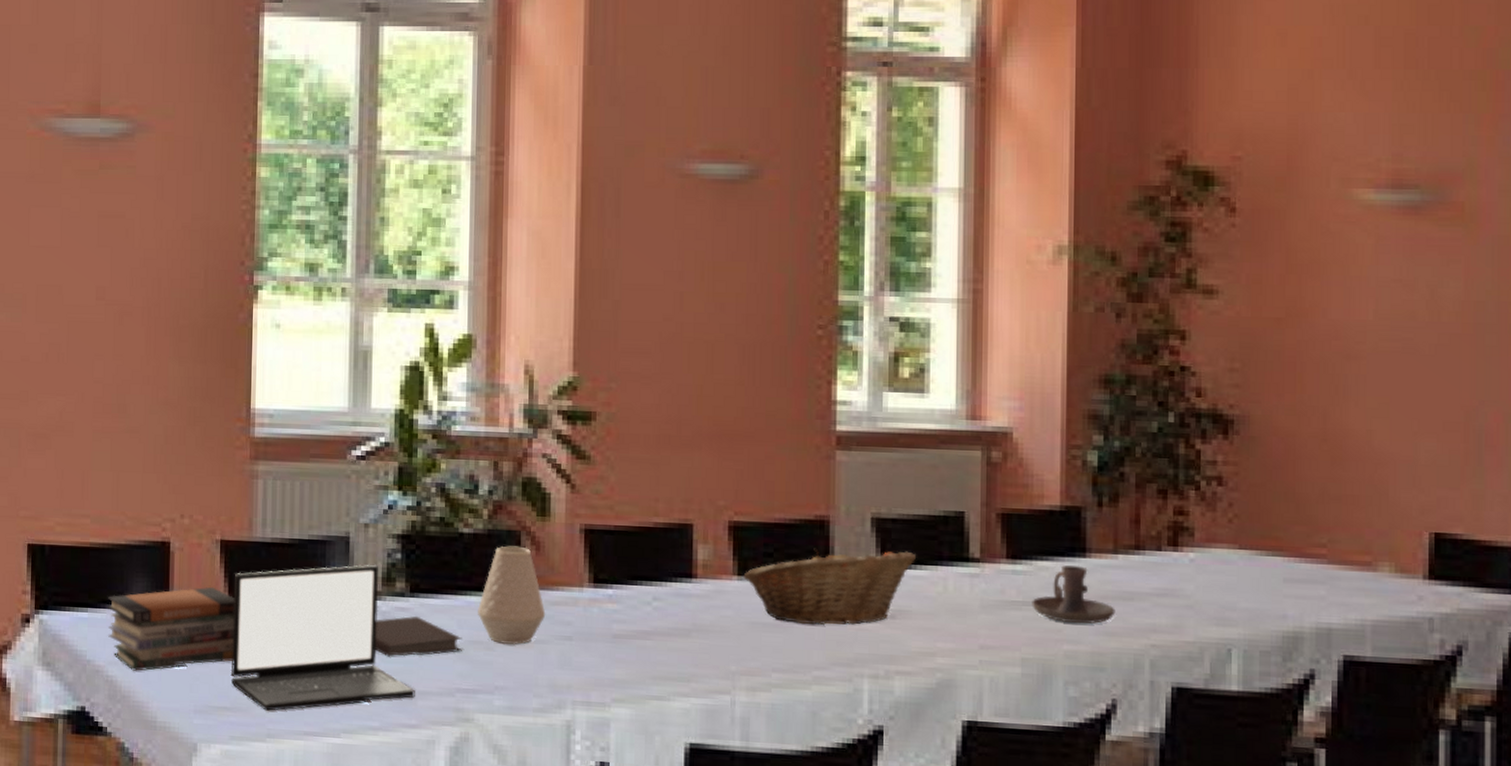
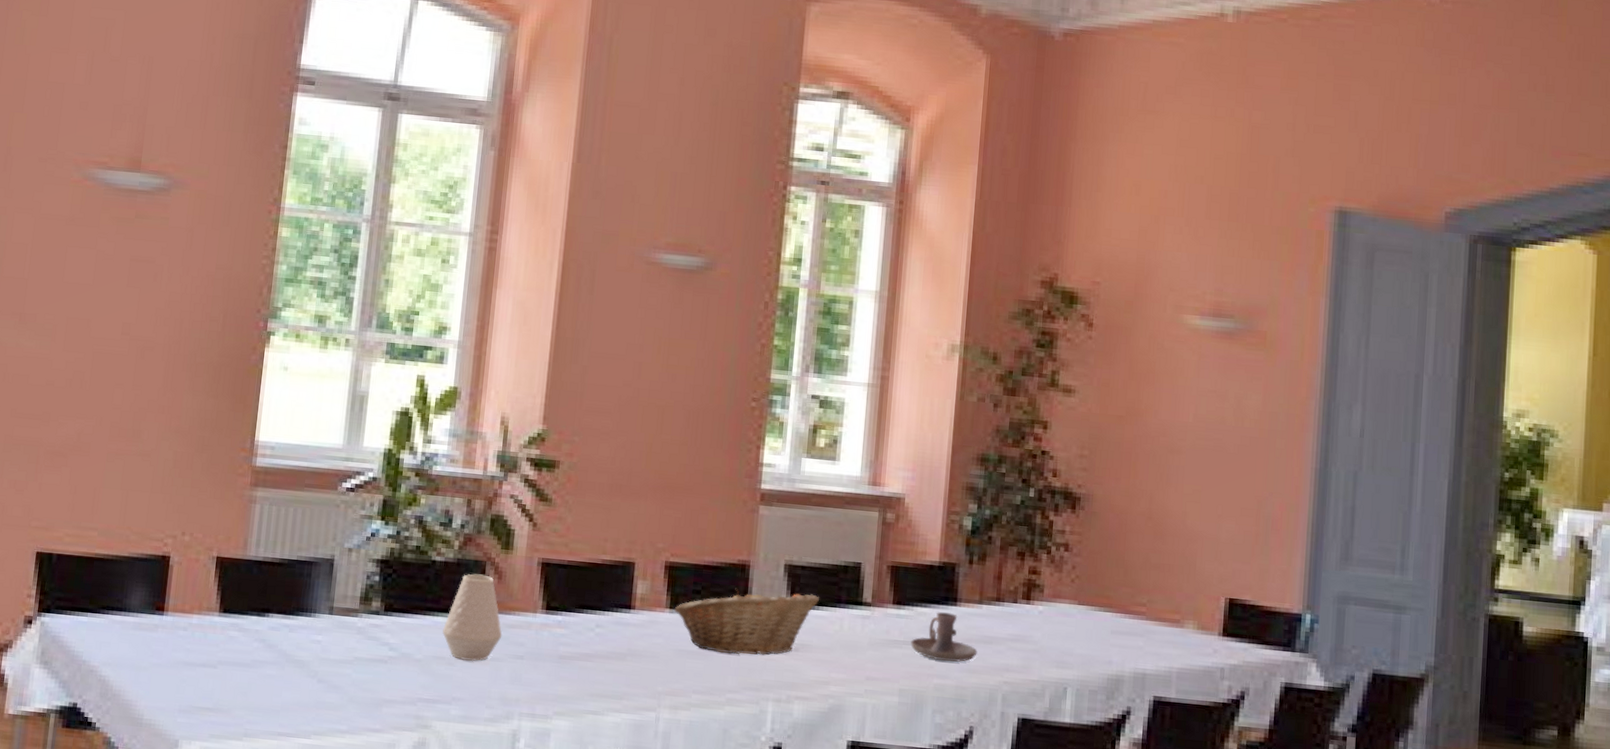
book stack: present [107,586,234,671] -> none [105,598,225,672]
laptop: present [230,564,415,711] -> none [215,584,381,713]
notebook: present [375,616,462,657] -> none [349,632,427,668]

